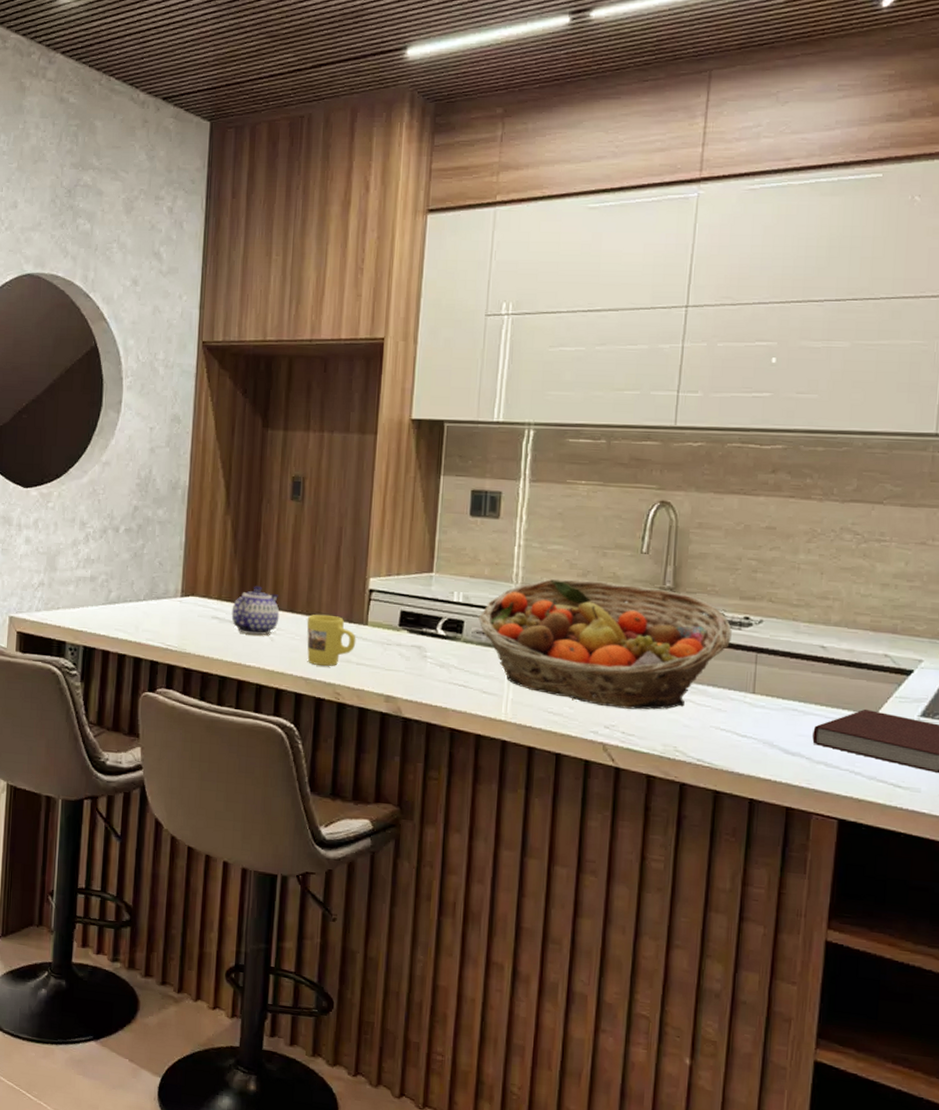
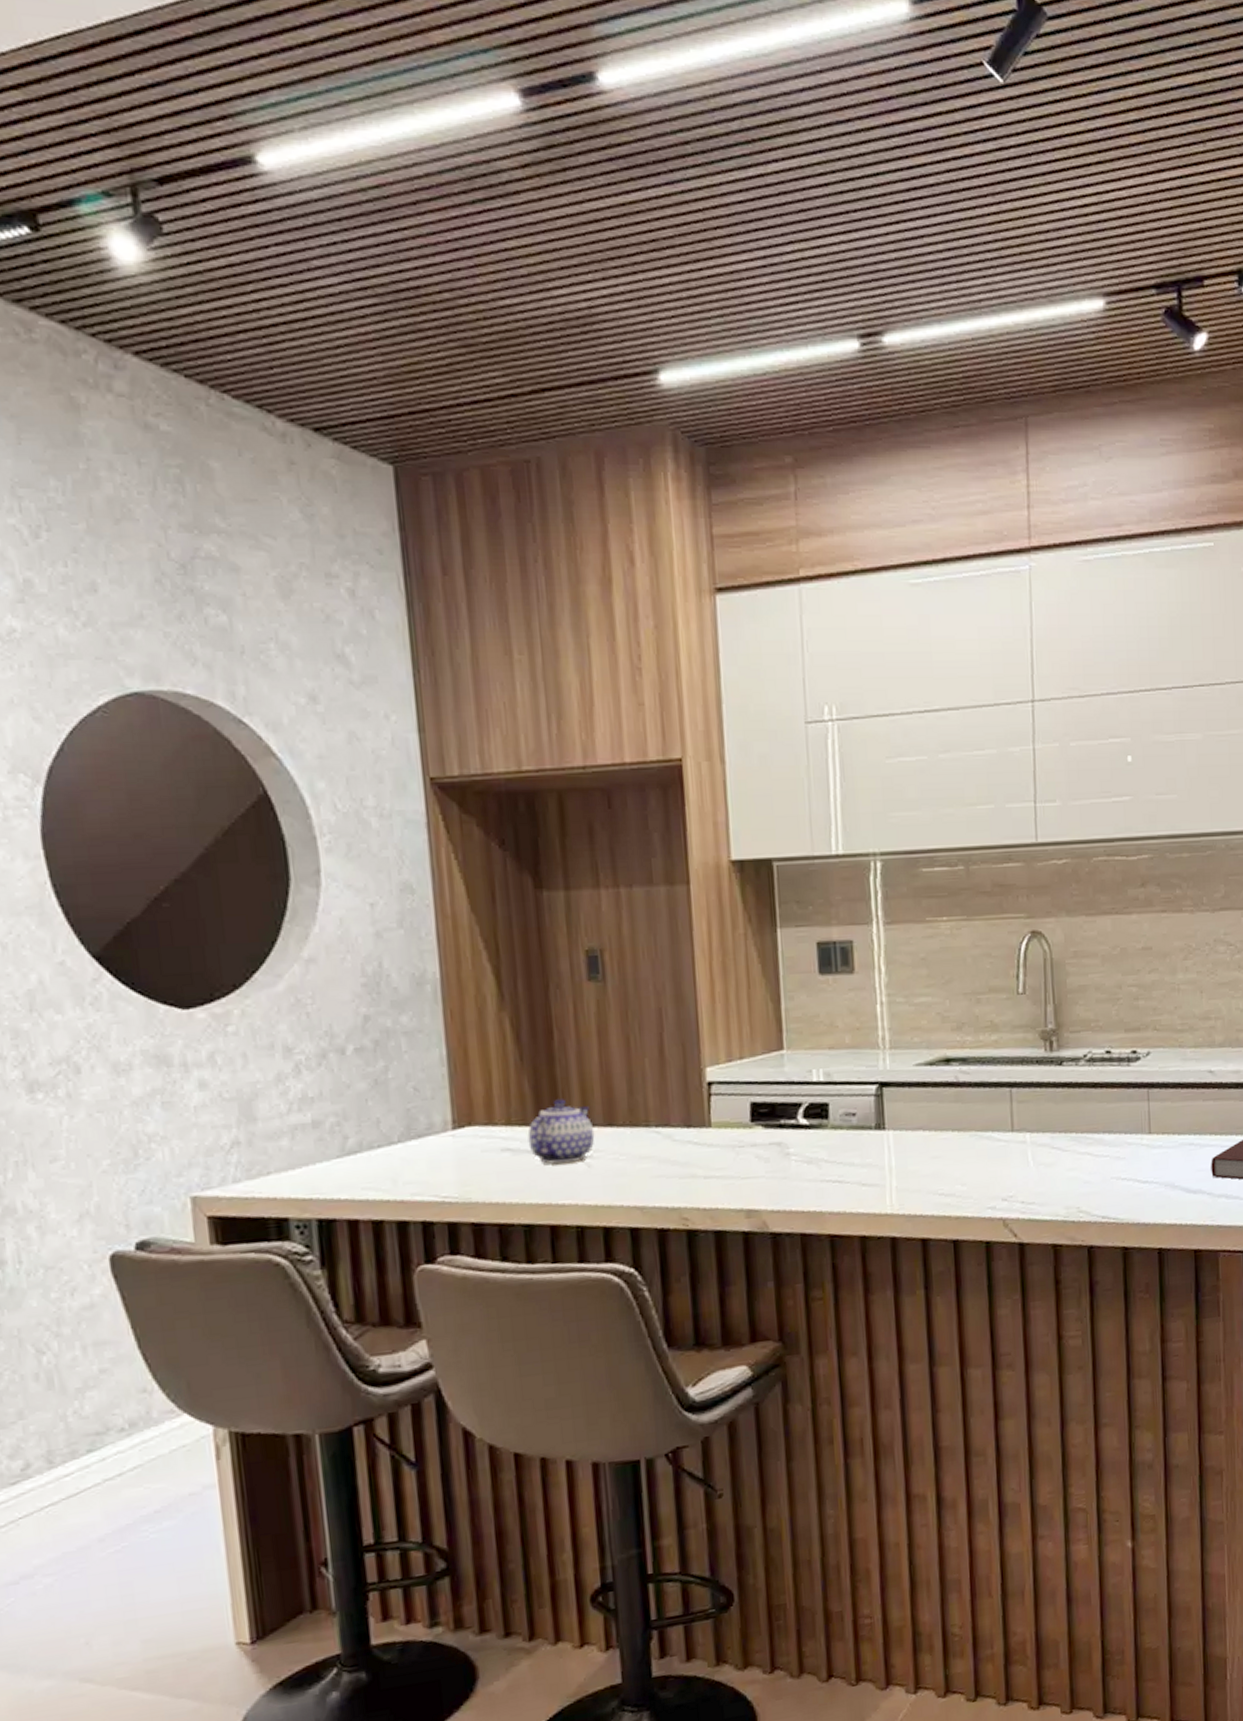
mug: present [306,614,356,667] -> none [632,1121,700,1189]
fruit basket: present [478,579,732,710] -> none [845,1032,1121,1176]

